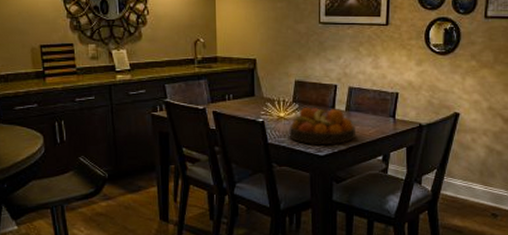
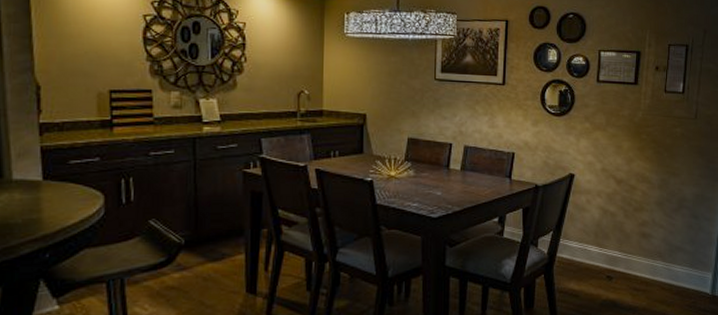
fruit bowl: present [289,107,355,146] -> none [400,165,471,207]

